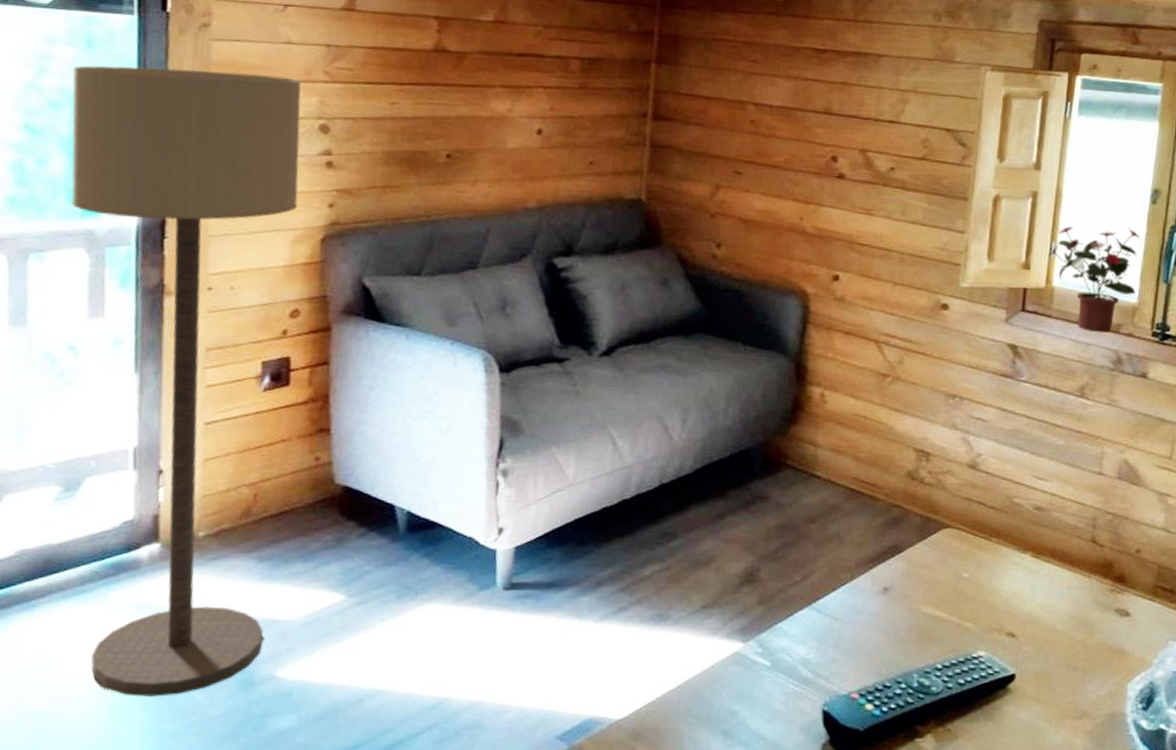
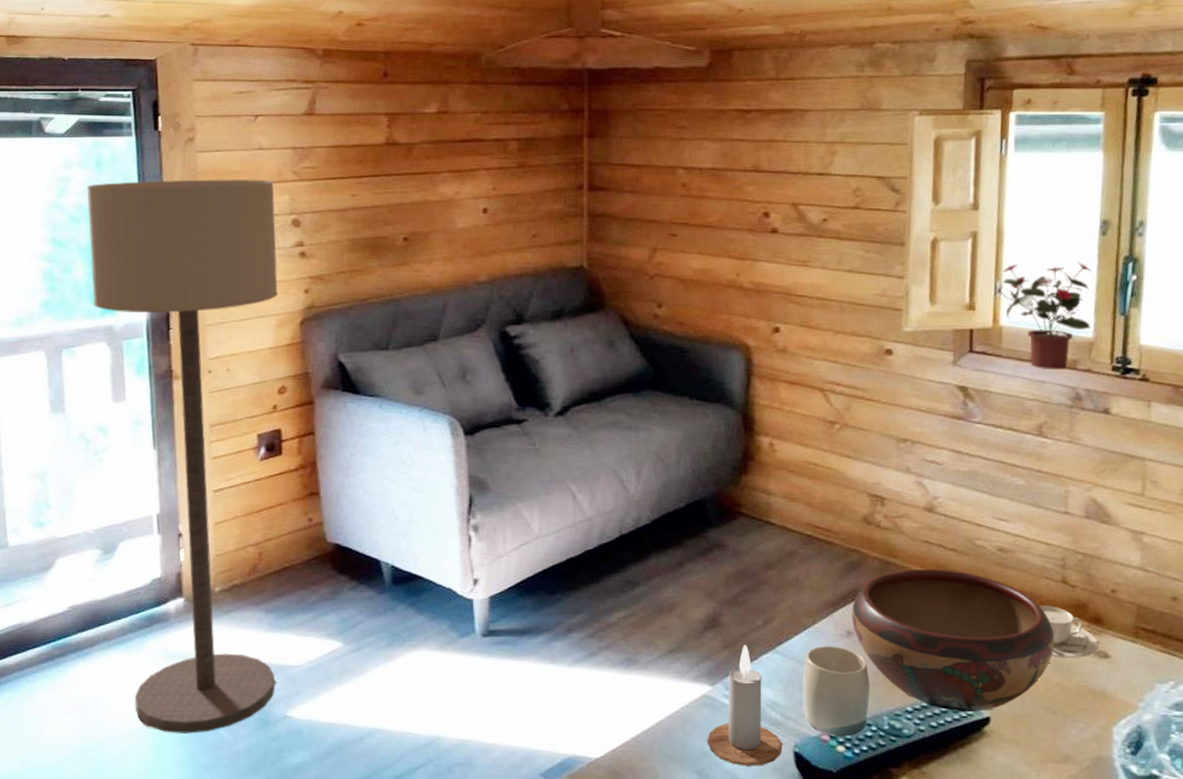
candle: none [735,600,812,726] -> present [707,644,782,766]
mug: none [835,603,903,695] -> present [802,646,870,737]
decorative bowl: none [889,525,1081,669] -> present [852,568,1055,711]
teacup: none [1070,564,1122,617] -> present [1040,606,1100,659]

